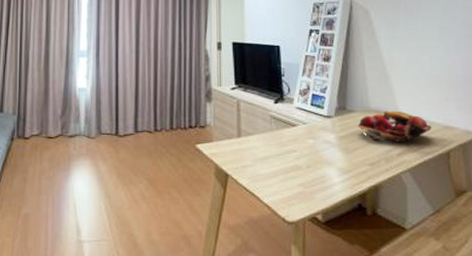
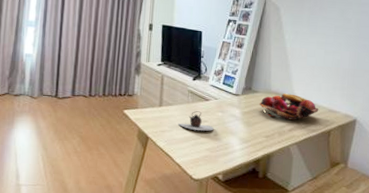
teapot: none [262,140,306,162] -> present [178,111,214,131]

